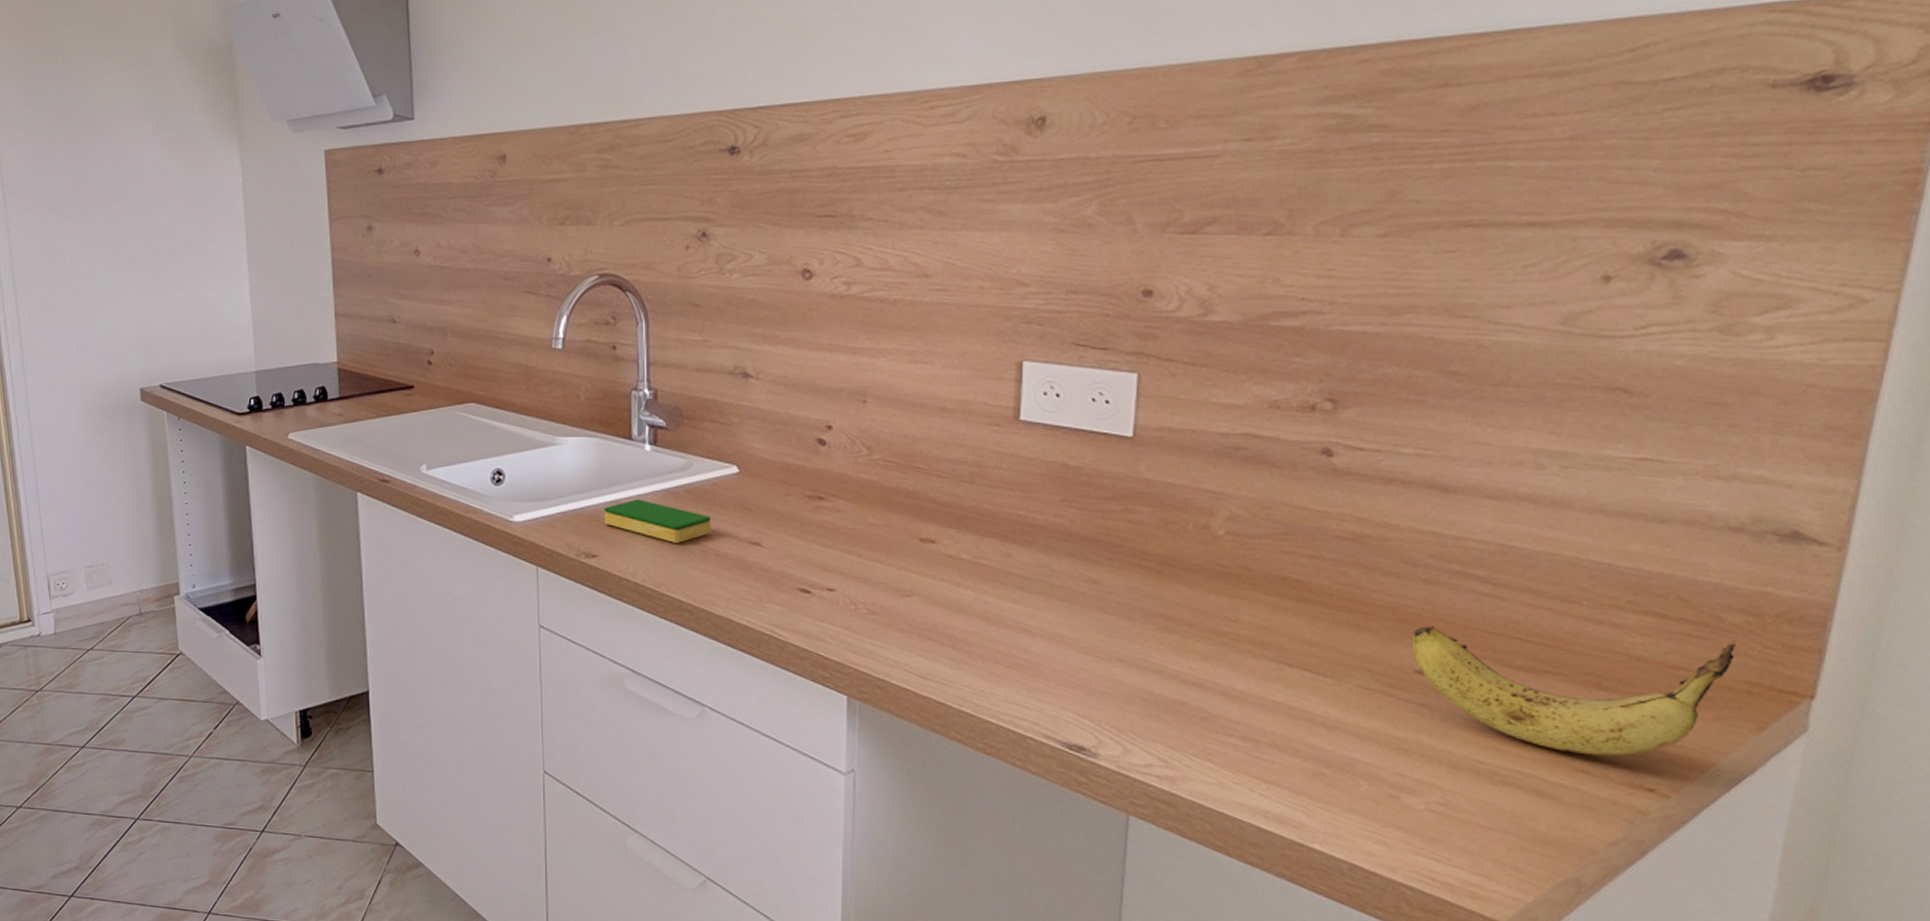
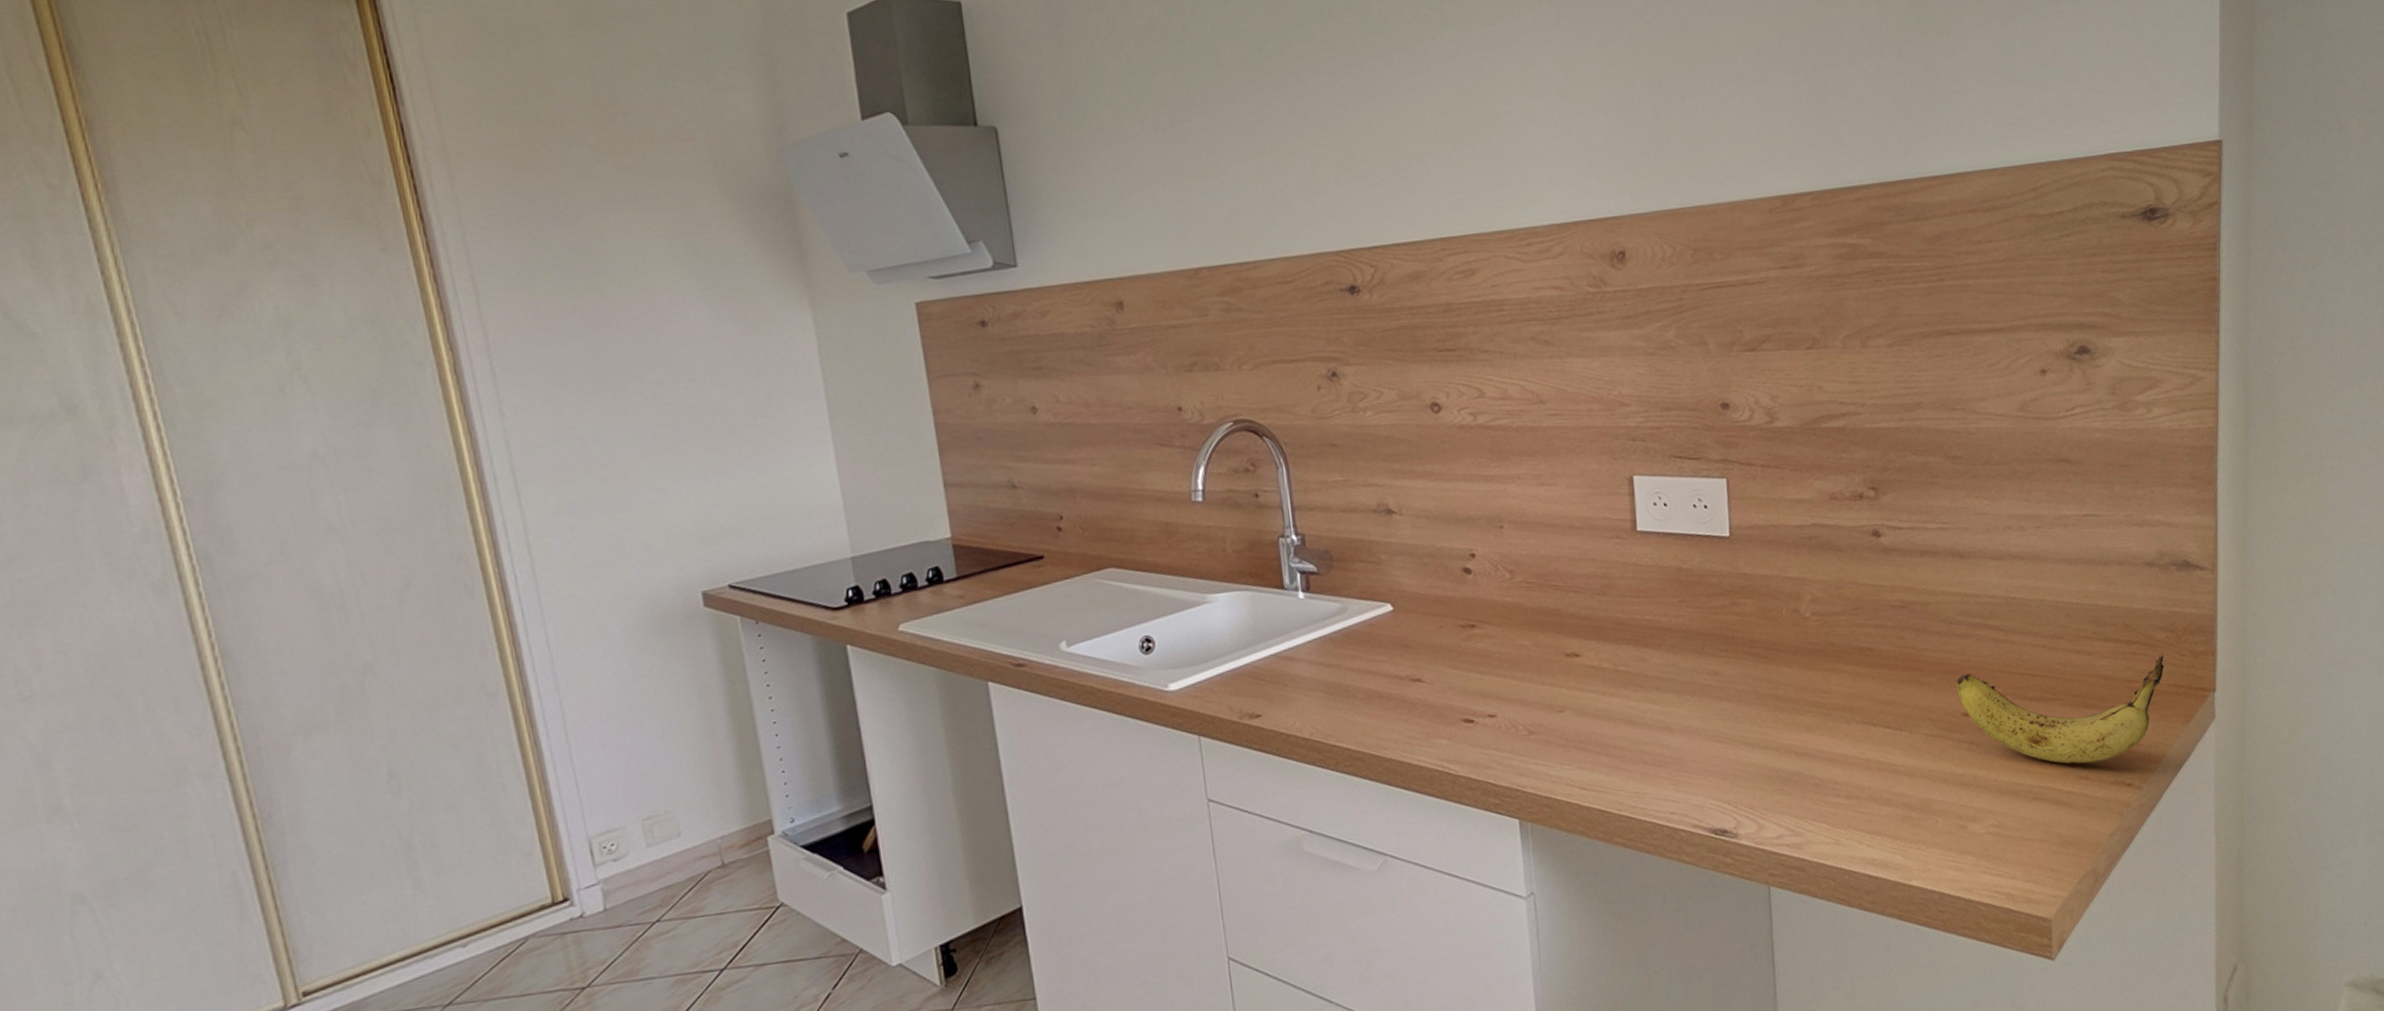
dish sponge: present [603,499,711,543] -> none [1262,649,1373,691]

